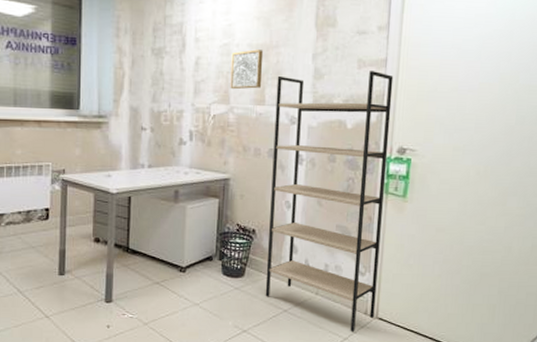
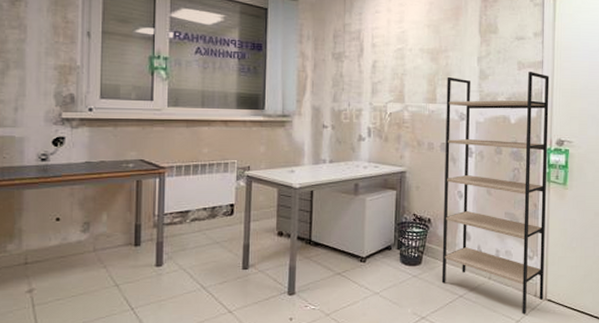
wall art: present [230,49,264,90] -> none [404,54,434,90]

